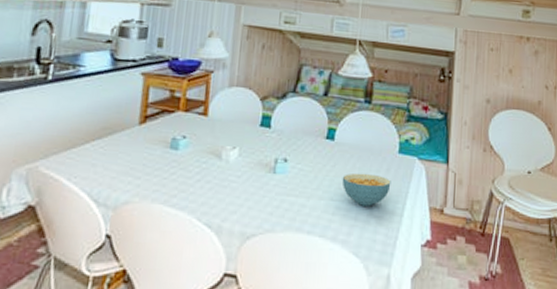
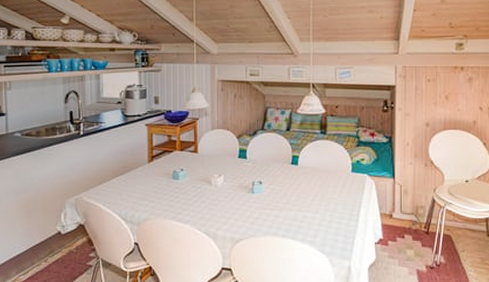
cereal bowl: present [342,173,391,206] -> none [306,189,347,215]

